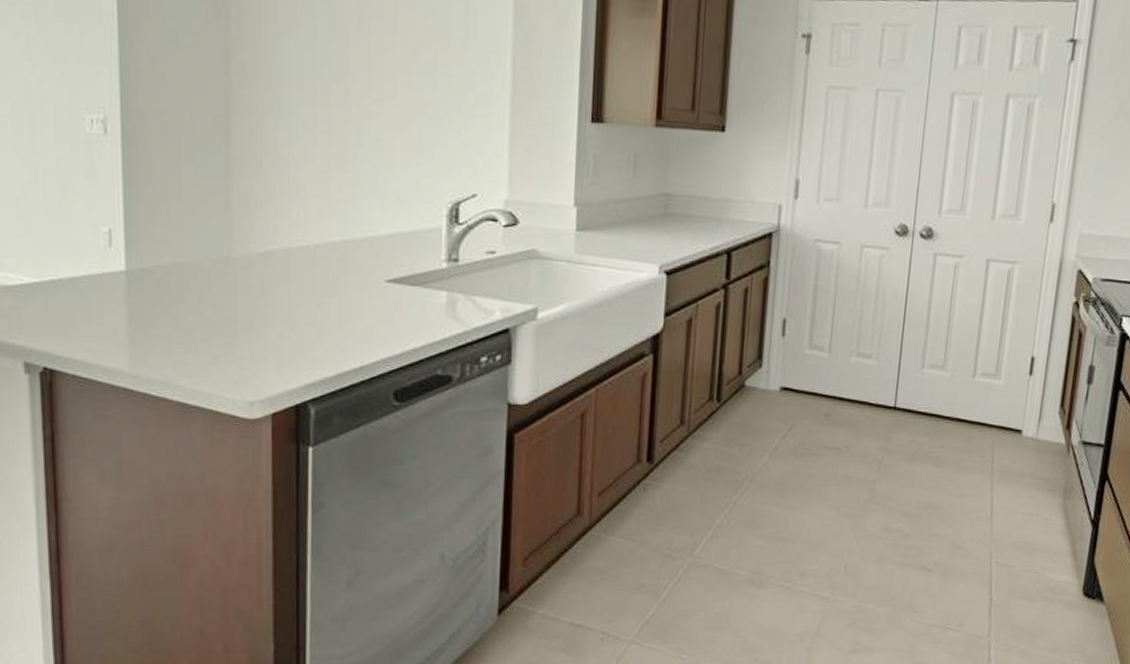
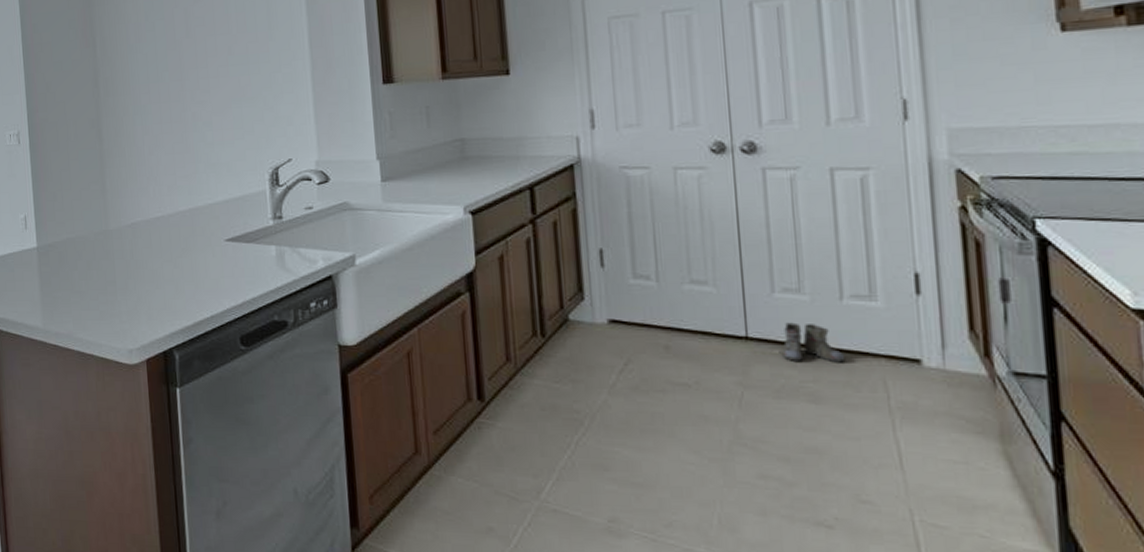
boots: none [918,395,968,432] -> present [779,322,846,363]

